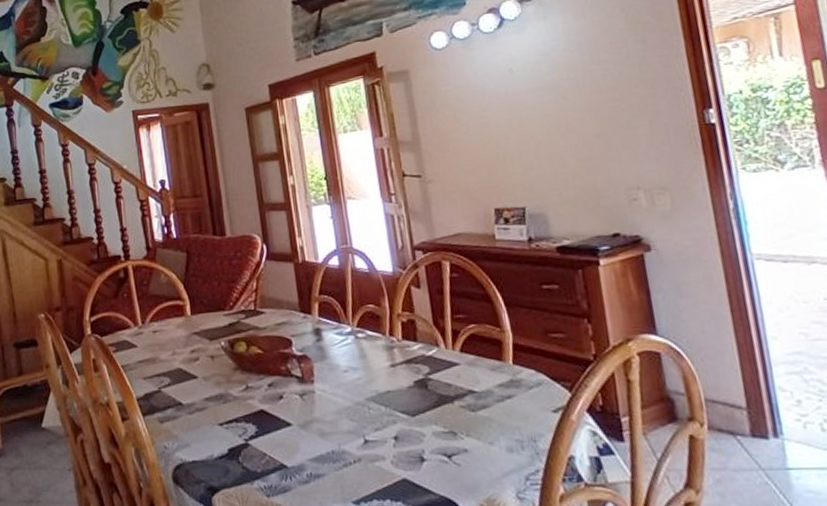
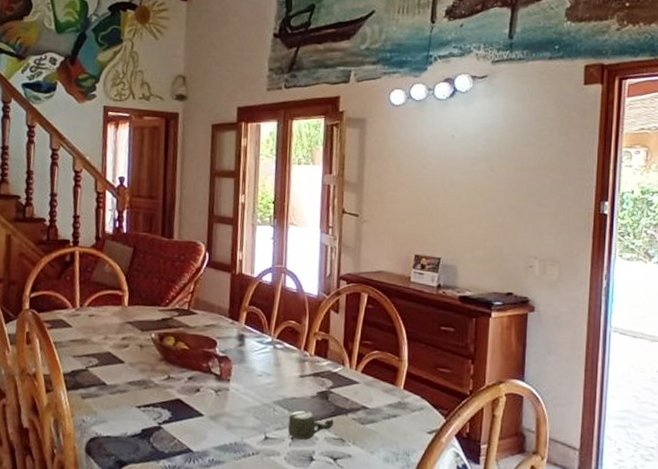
cup: none [387,404,440,438] -> present [287,410,334,440]

